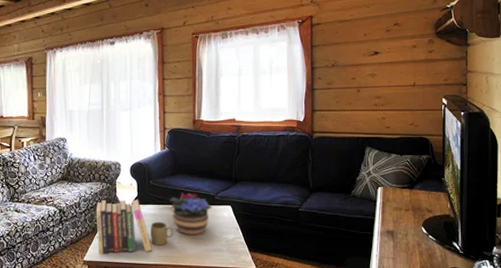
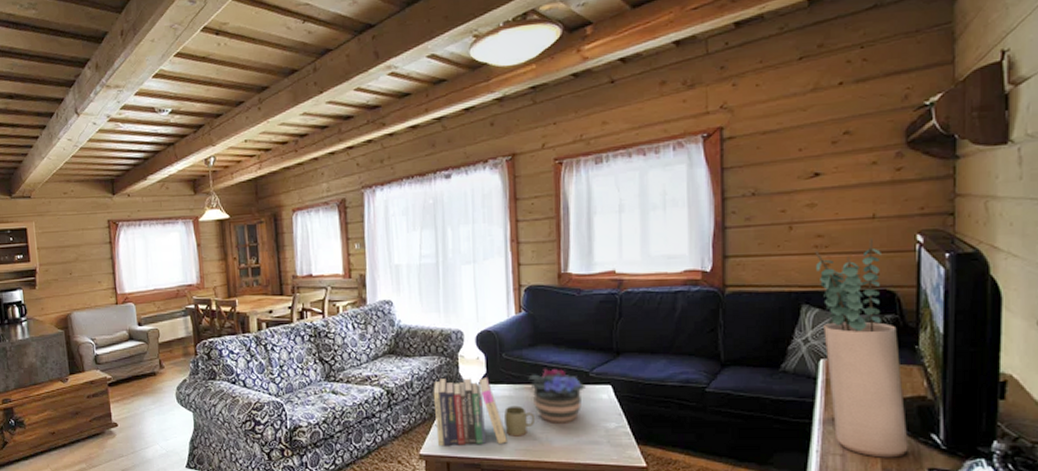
vase: none [375,100,438,260] -> present [815,238,908,458]

